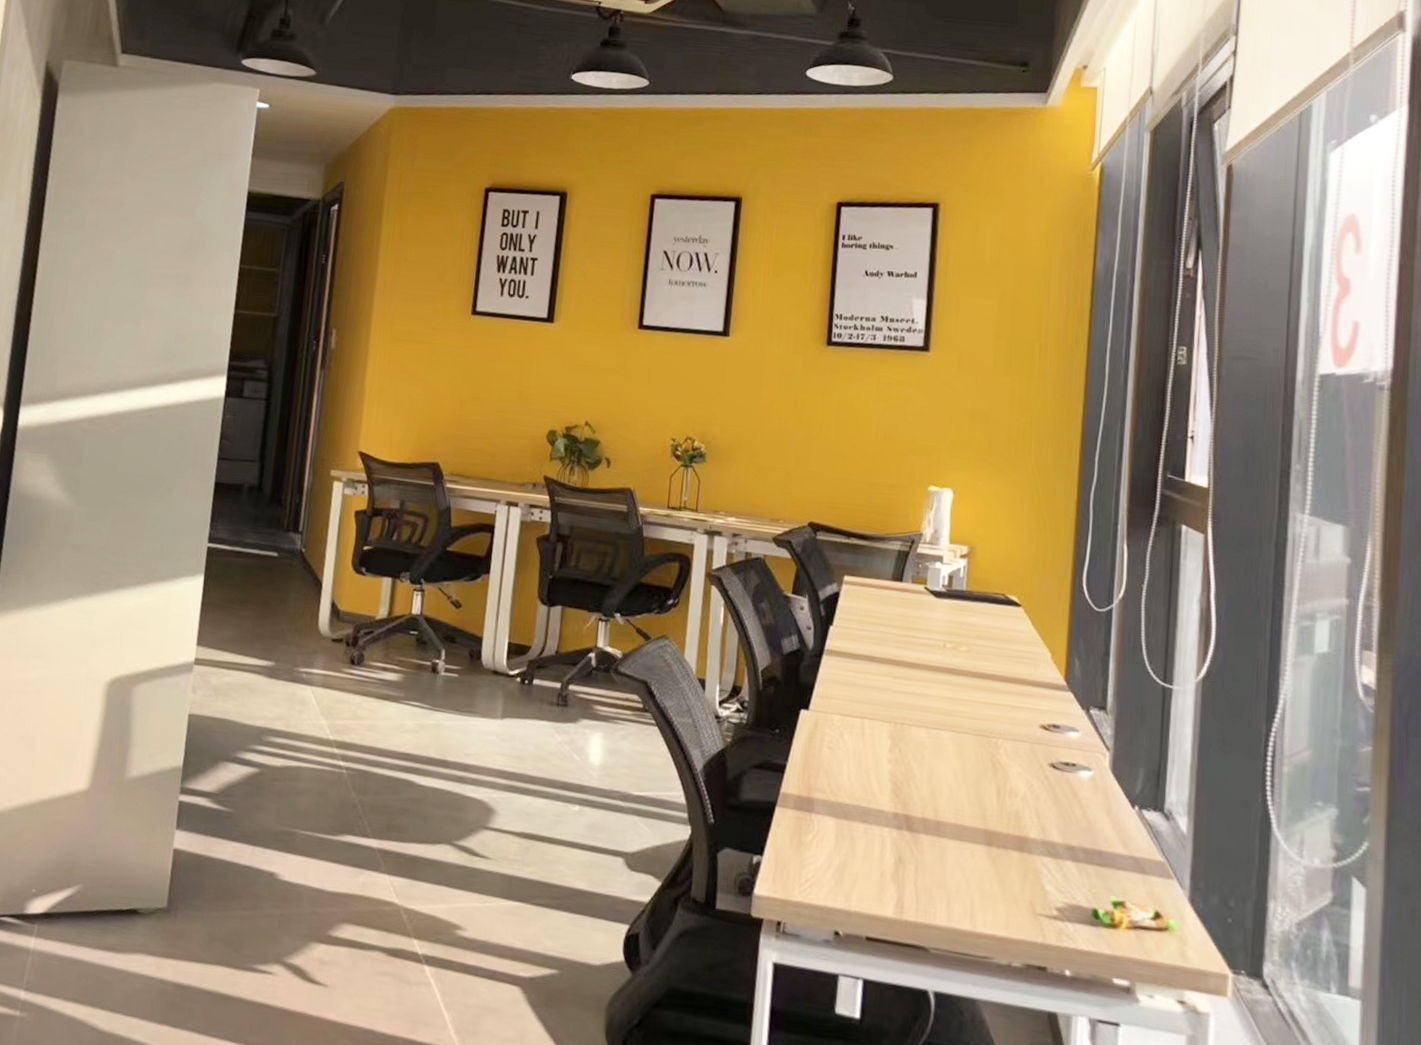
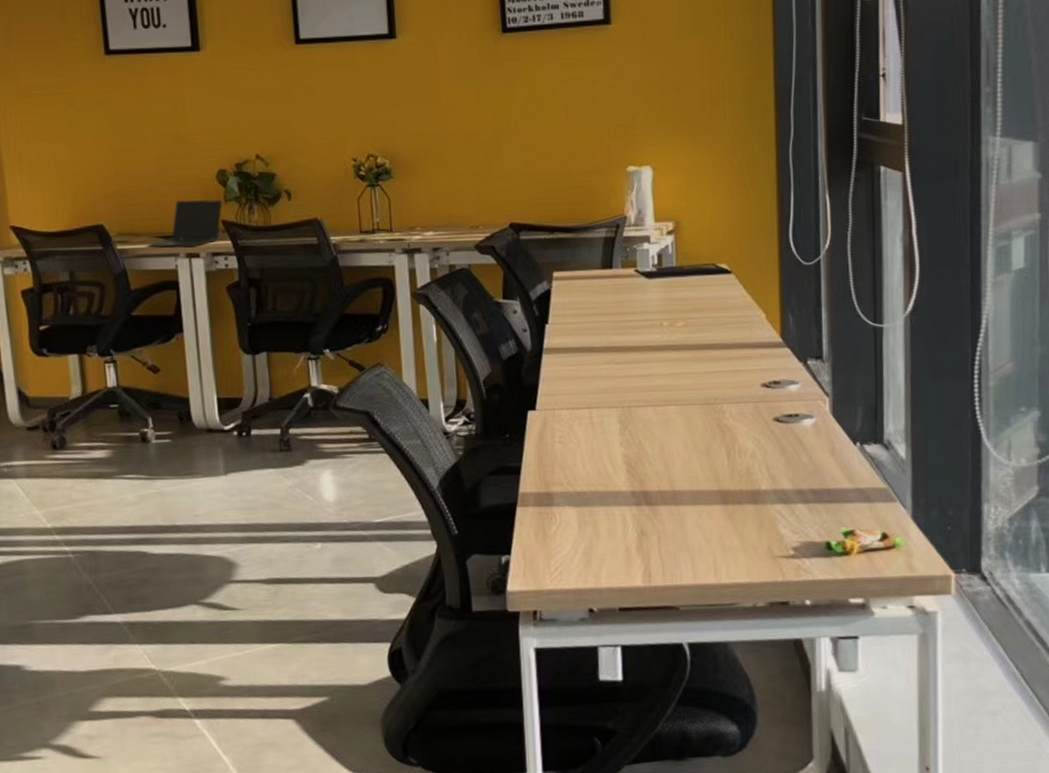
laptop: none [475,451,548,497] -> present [149,199,223,248]

